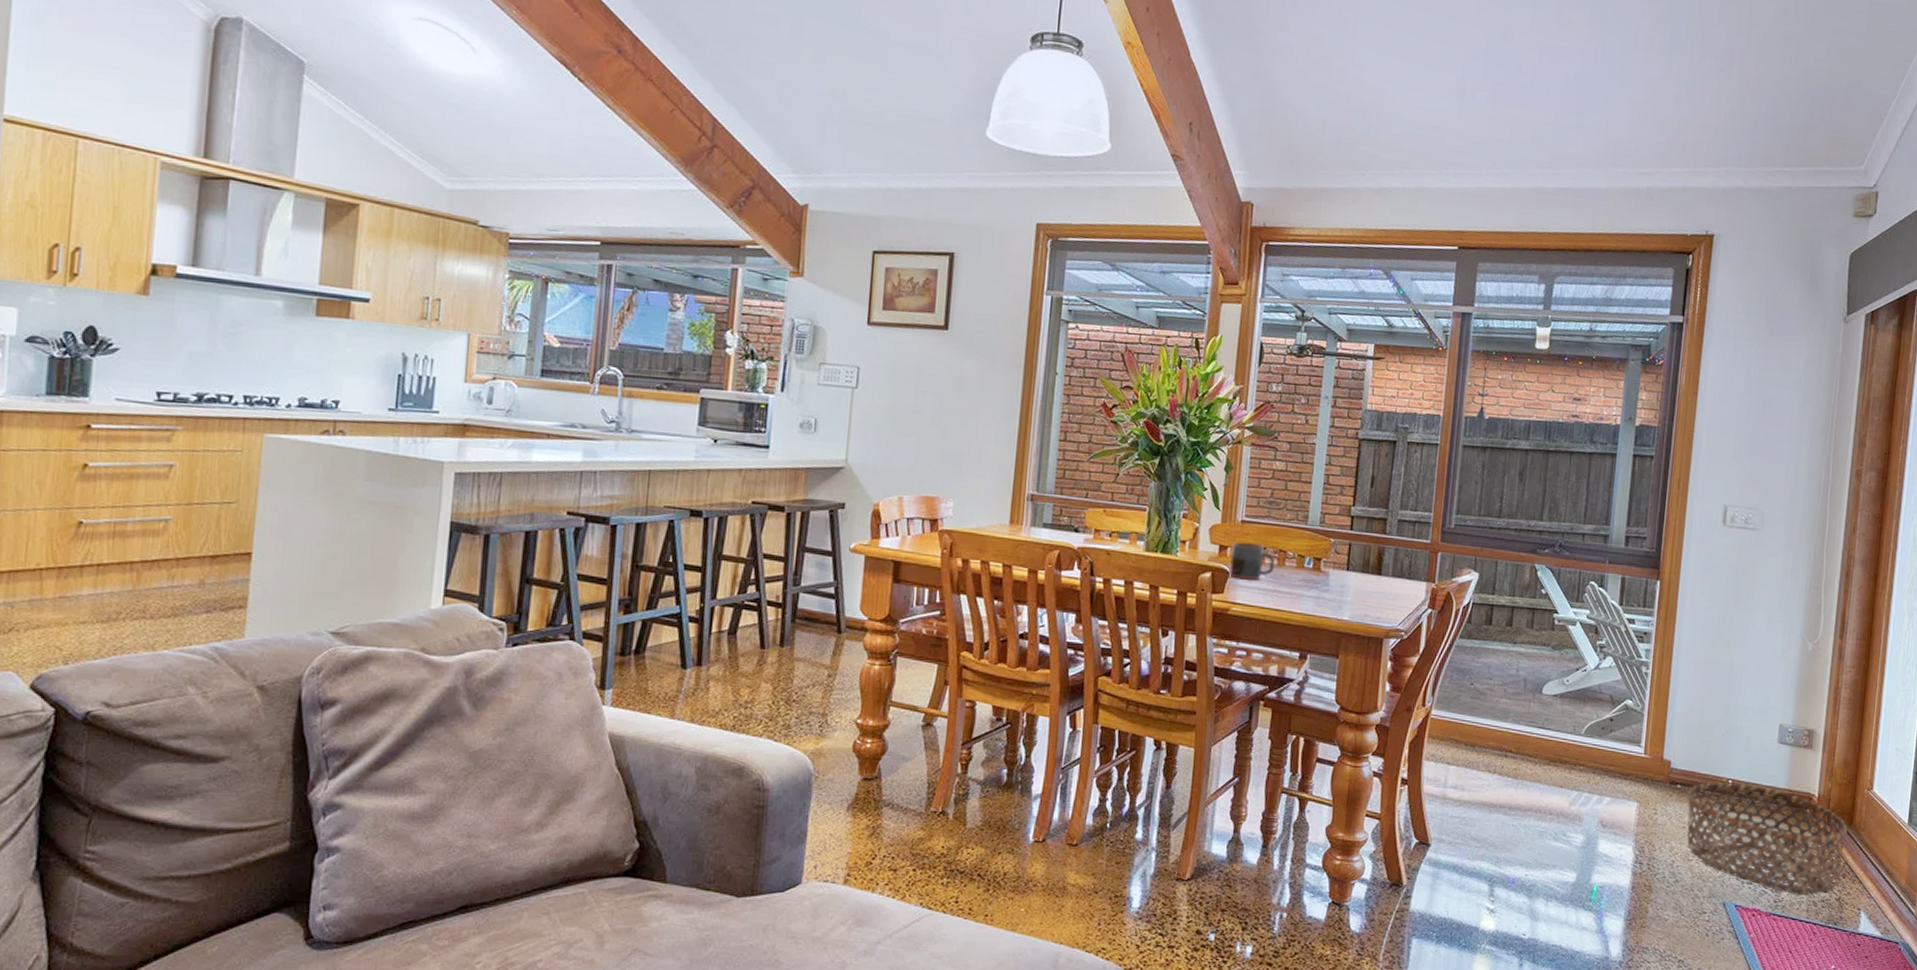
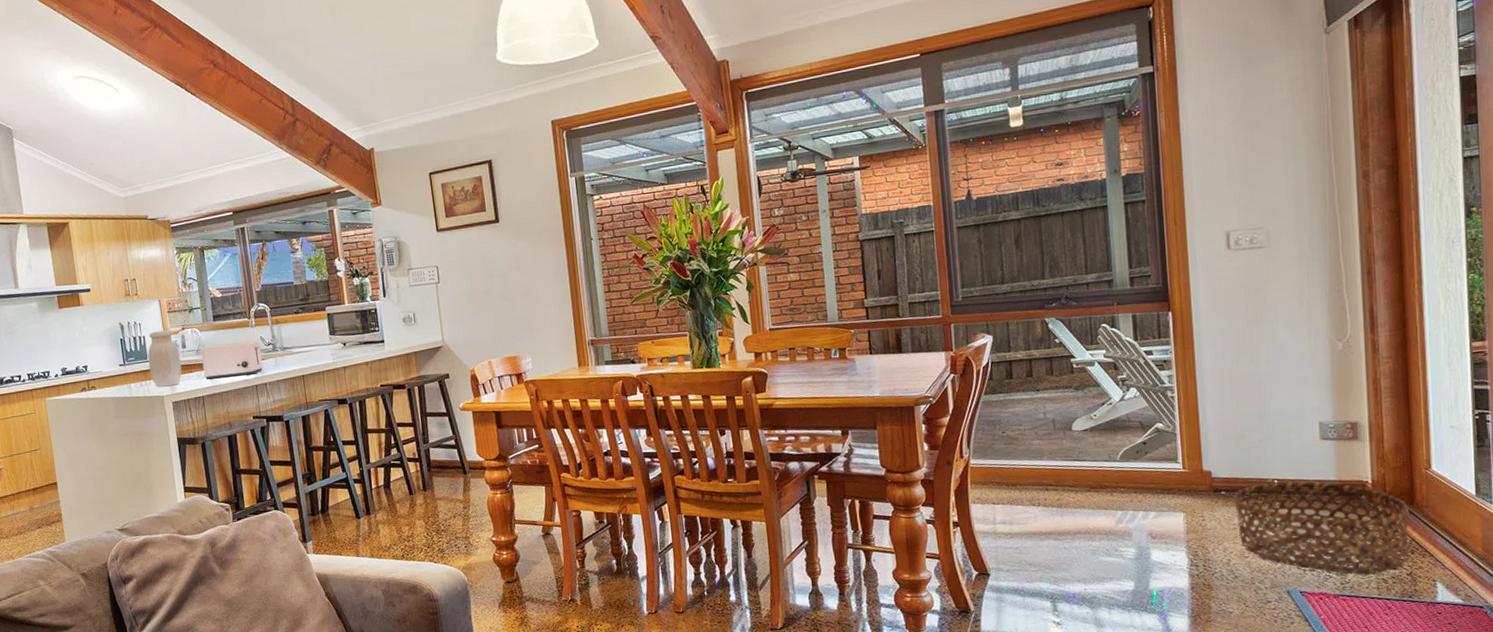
jar: none [431,374,481,452] -> present [148,330,182,388]
toaster: none [510,407,600,457] -> present [200,340,264,380]
mug: present [1230,542,1275,581] -> none [765,345,806,378]

